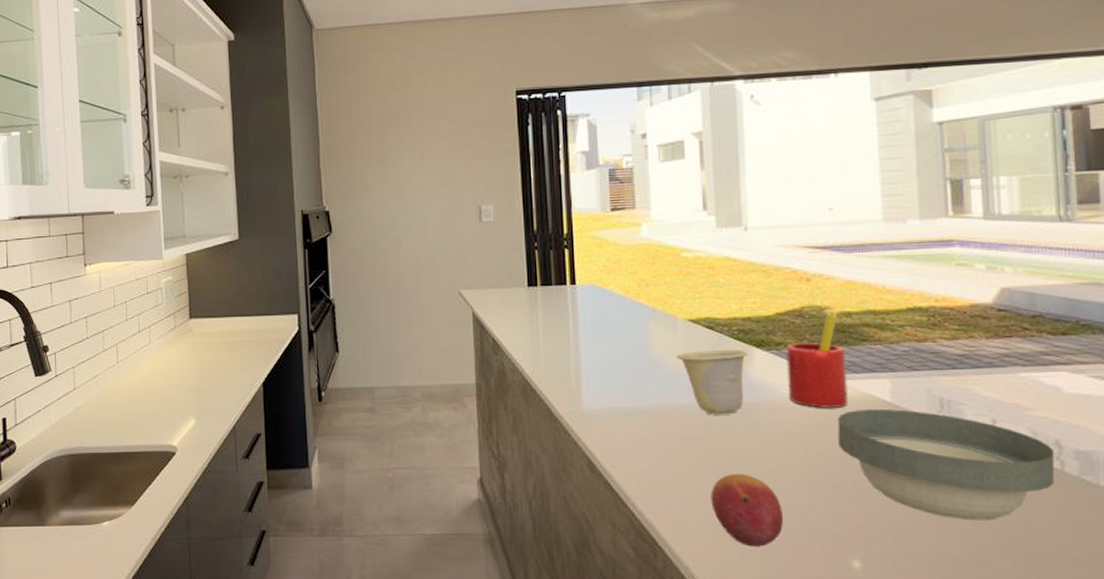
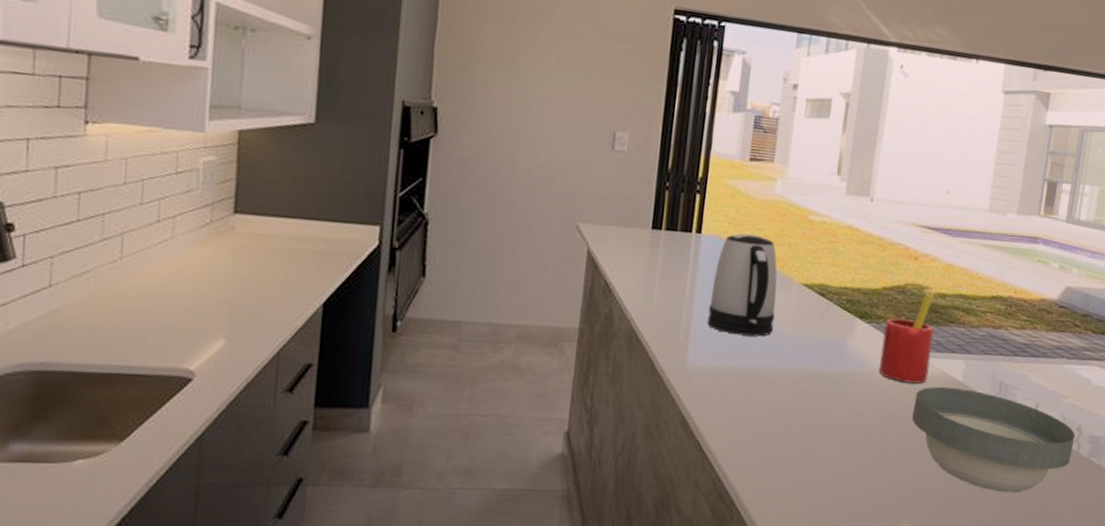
kettle: none [595,279,664,376] -> present [707,233,778,337]
cup: present [676,349,748,415] -> none [785,316,851,383]
fruit: present [710,474,784,547] -> none [791,440,854,511]

